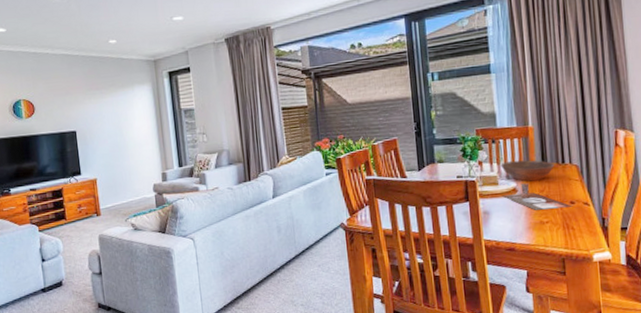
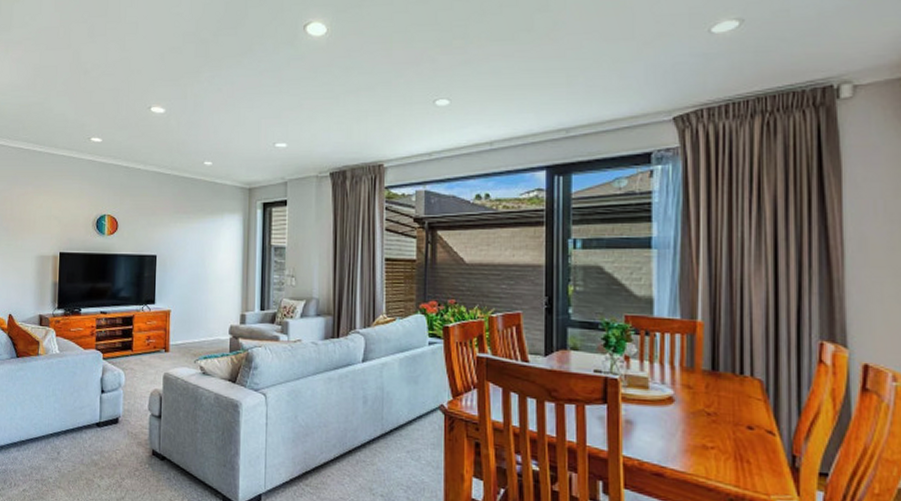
bowl: present [501,160,554,182] -> none [654,361,728,392]
place setting: present [502,183,573,210] -> none [652,392,751,433]

